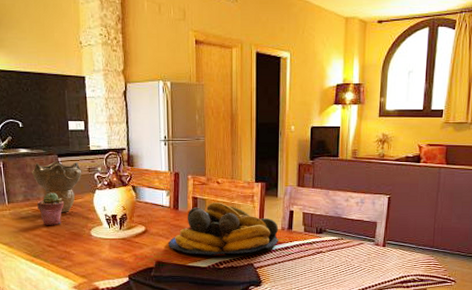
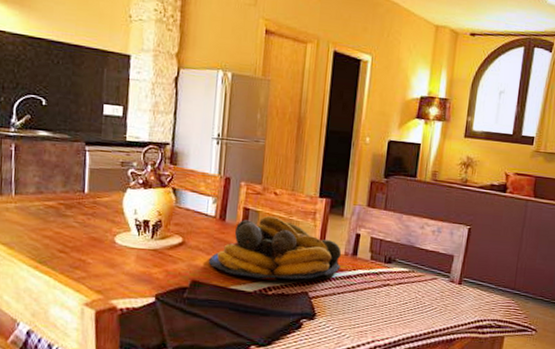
decorative bowl: present [31,161,82,213] -> none [49,148,114,213]
potted succulent: present [37,192,64,225] -> none [52,186,86,227]

